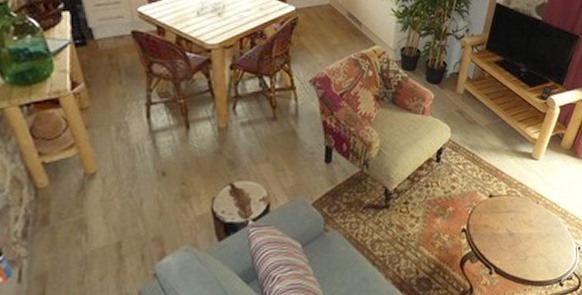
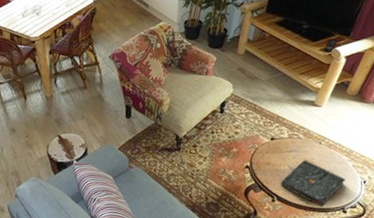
book: none [498,221,563,281] -> present [281,159,346,208]

